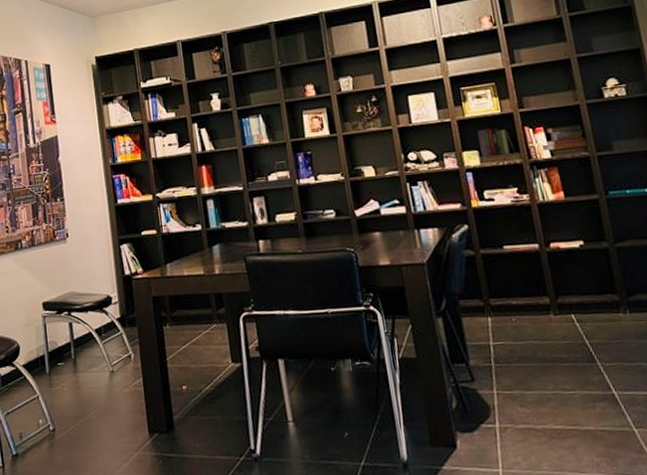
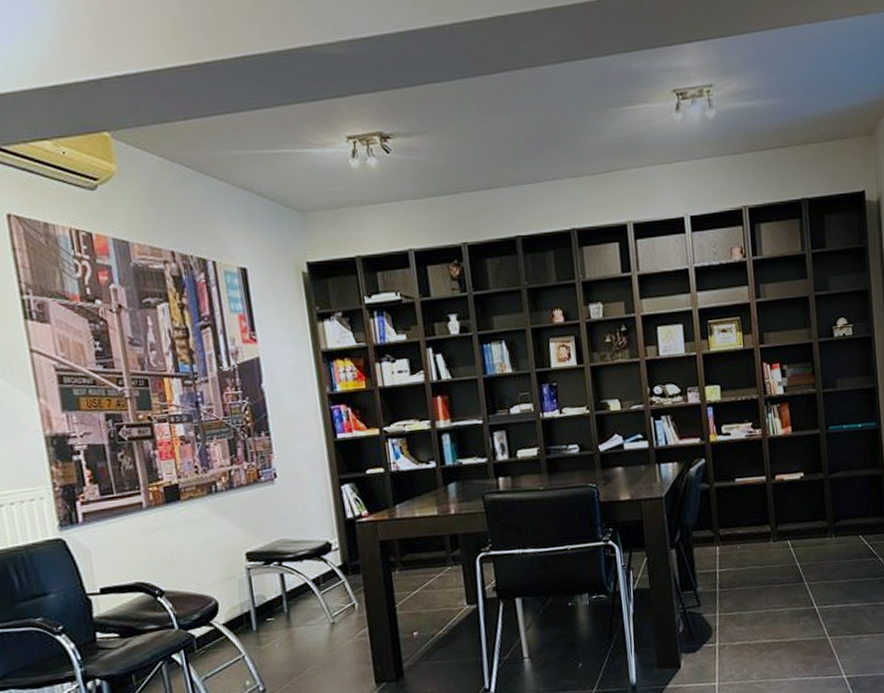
books: present [477,128,517,158] -> none [720,363,754,393]

